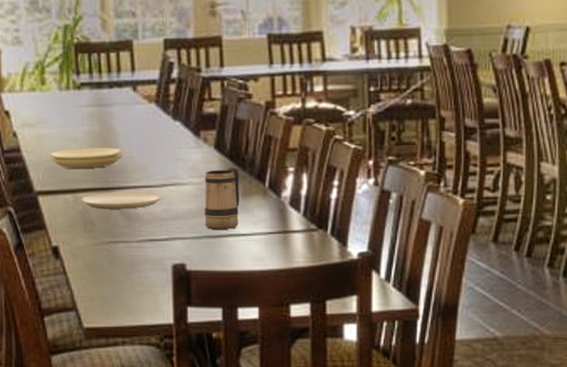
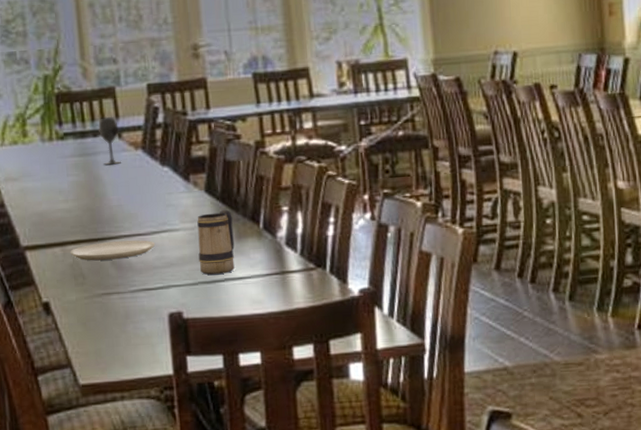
plate: present [49,148,123,168] -> none [35,197,112,221]
wine glass: none [113,69,134,117] -> present [97,116,121,165]

